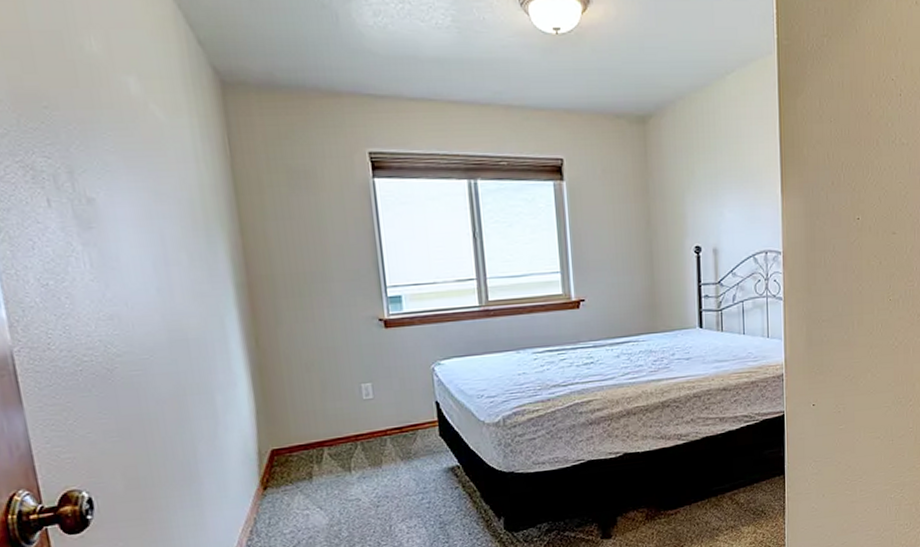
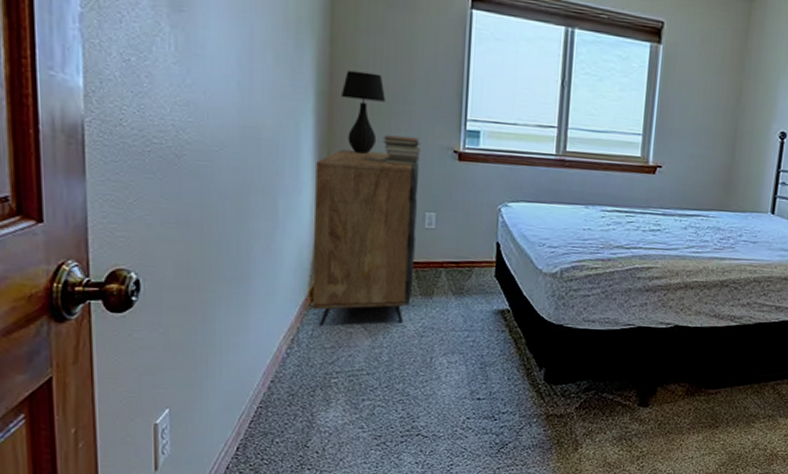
dresser: none [246,332,361,514] -> present [312,148,420,327]
table lamp: none [259,256,304,337] -> present [340,70,385,154]
book stack: none [308,312,348,343] -> present [383,135,421,166]

